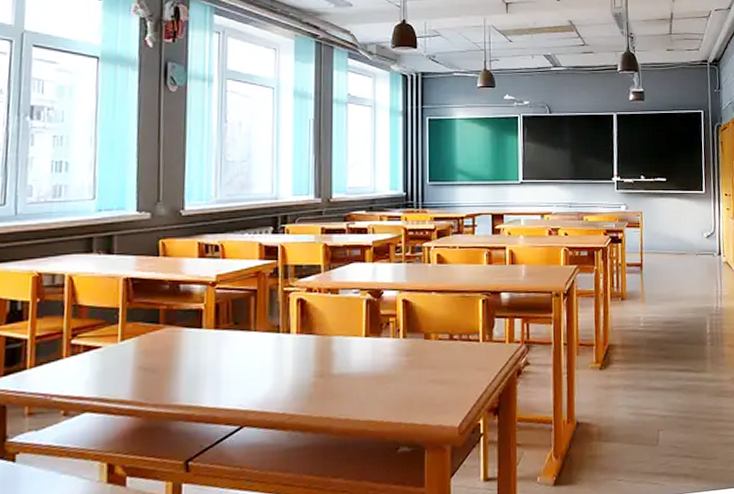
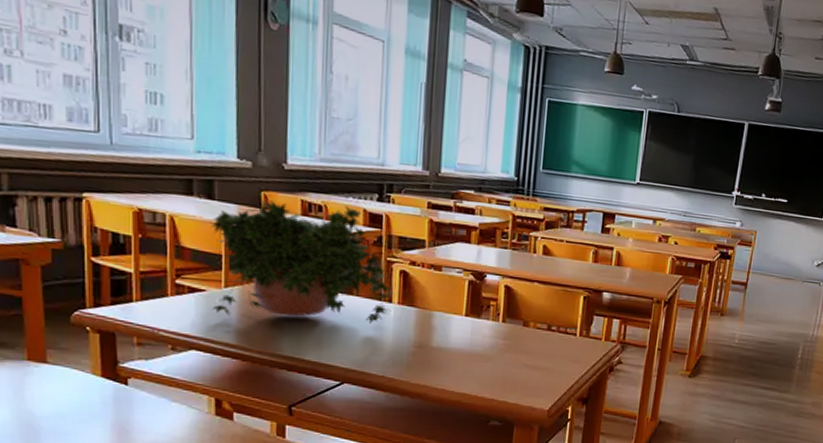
potted plant: none [108,242,292,371] -> present [211,200,394,324]

